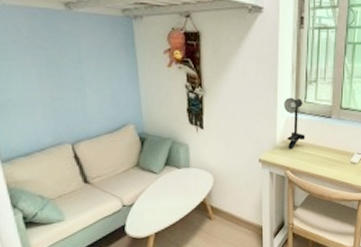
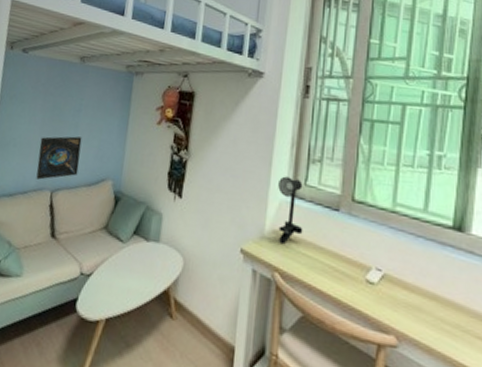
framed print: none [43,89,96,136] -> present [36,136,83,180]

